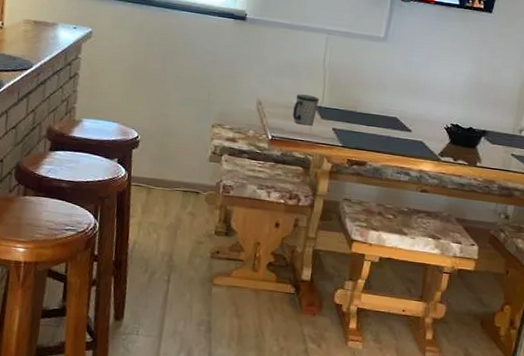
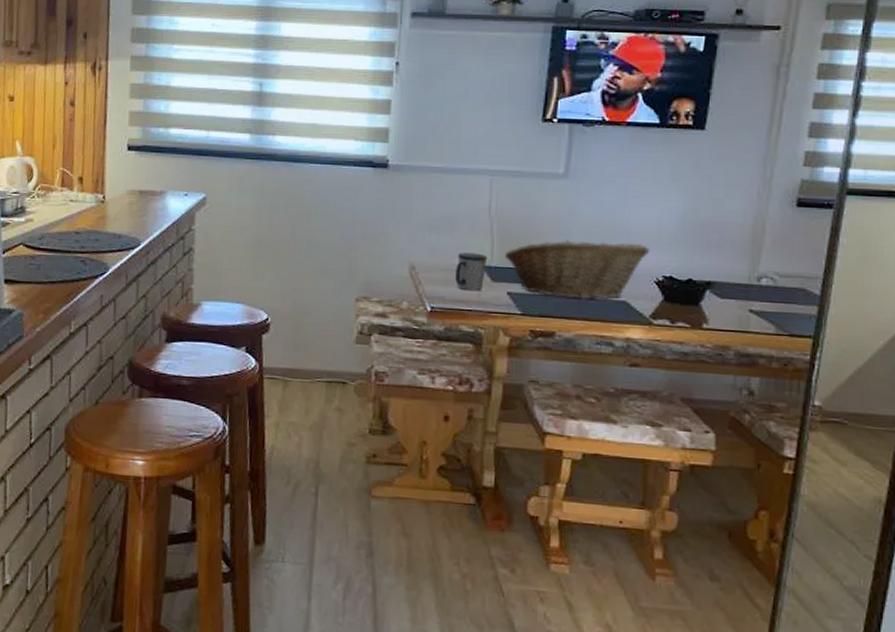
fruit basket: none [333,90,444,139] -> present [505,240,650,300]

